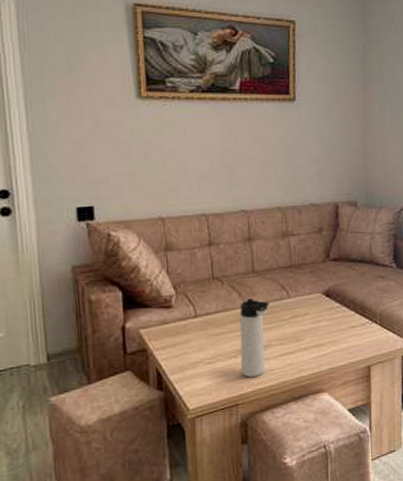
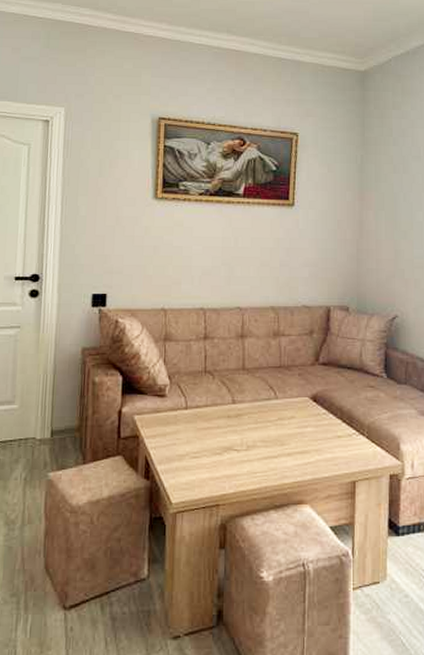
thermos bottle: present [240,298,269,377] -> none [225,396,257,477]

